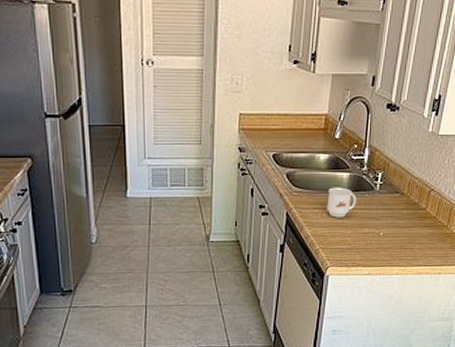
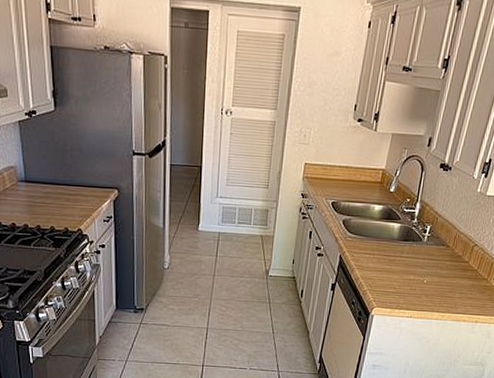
mug: present [327,187,356,218] -> none [377,235,405,264]

